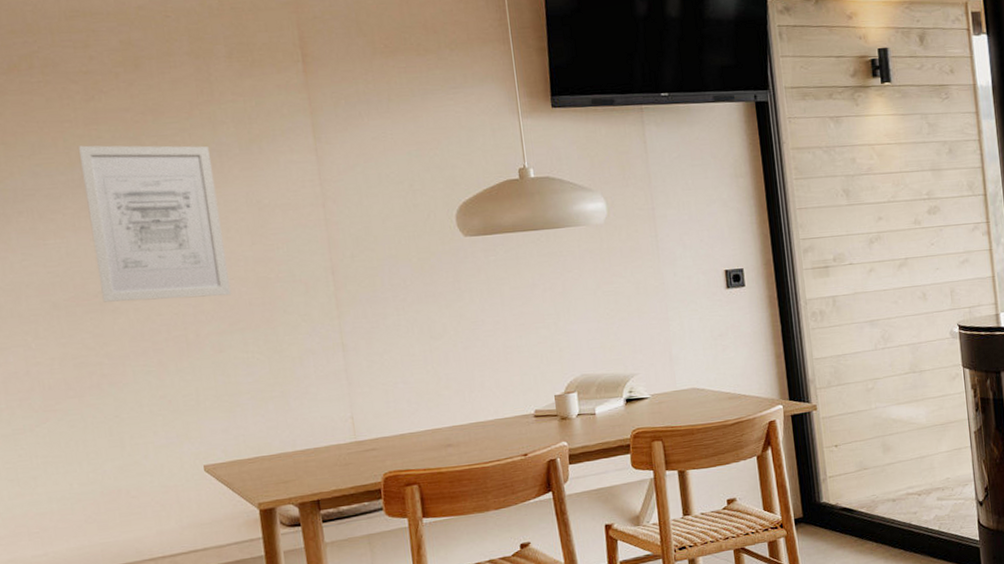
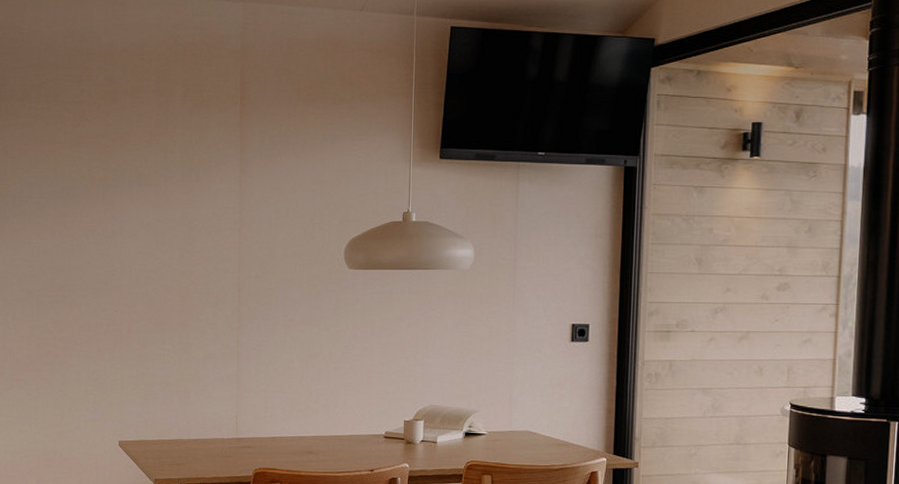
wall art: present [78,145,232,302] -> none [63,163,159,299]

